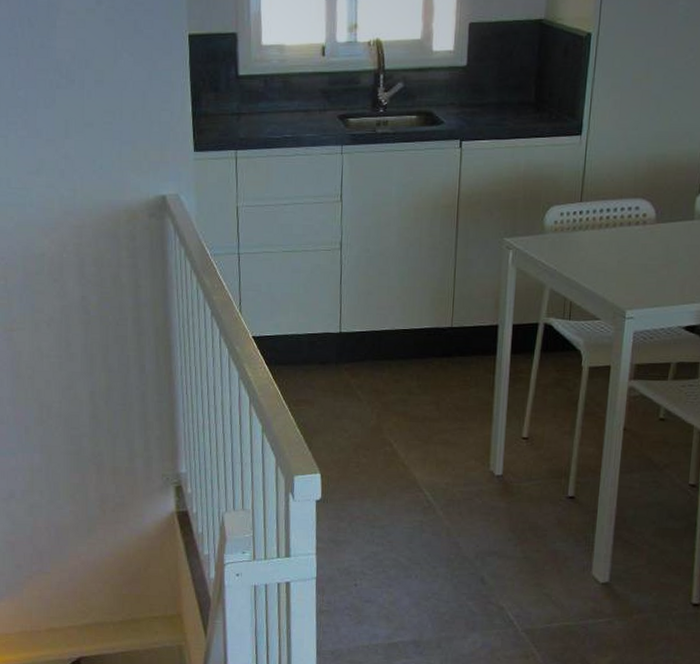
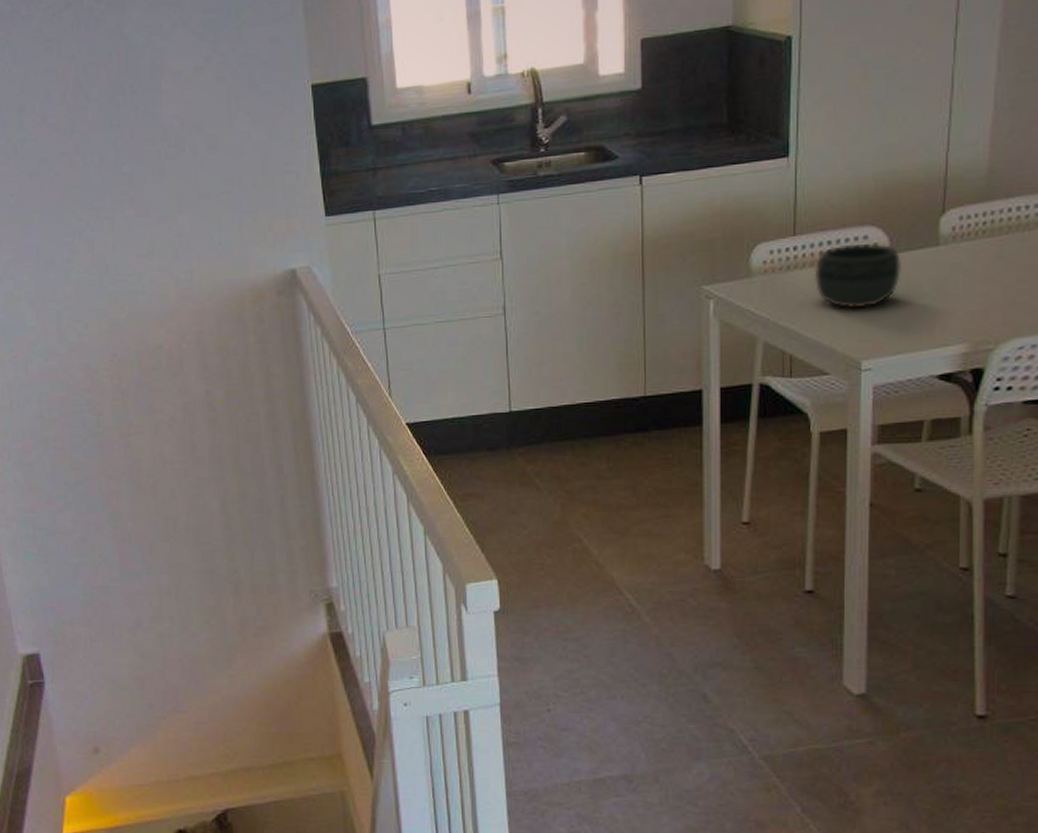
bowl: none [594,213,664,267] -> present [814,244,902,308]

